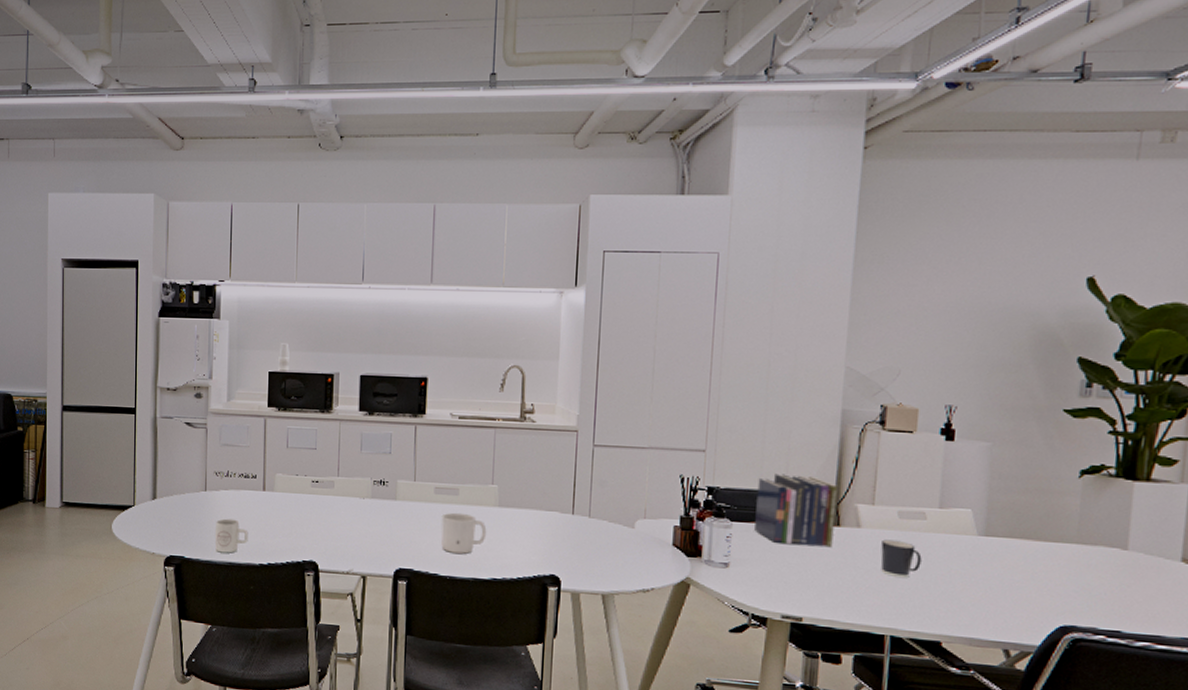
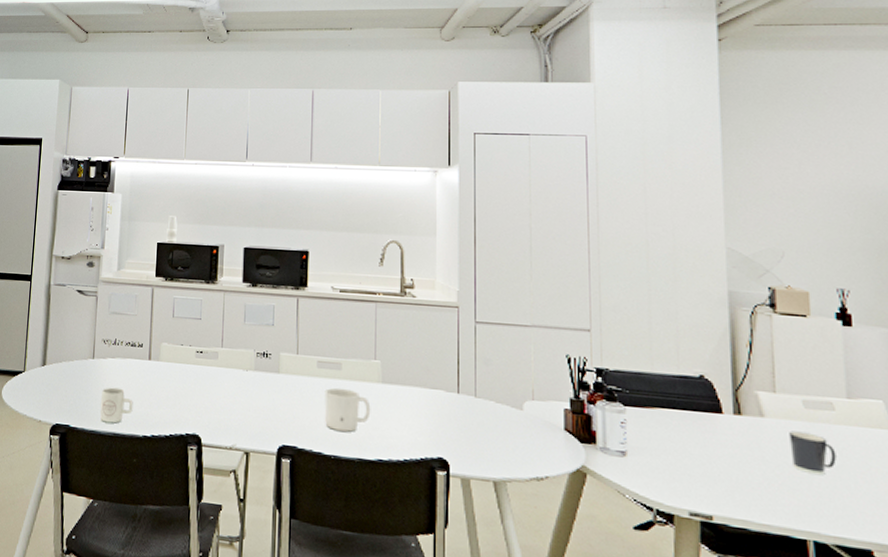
books: present [755,473,839,548] -> none [648,356,736,438]

